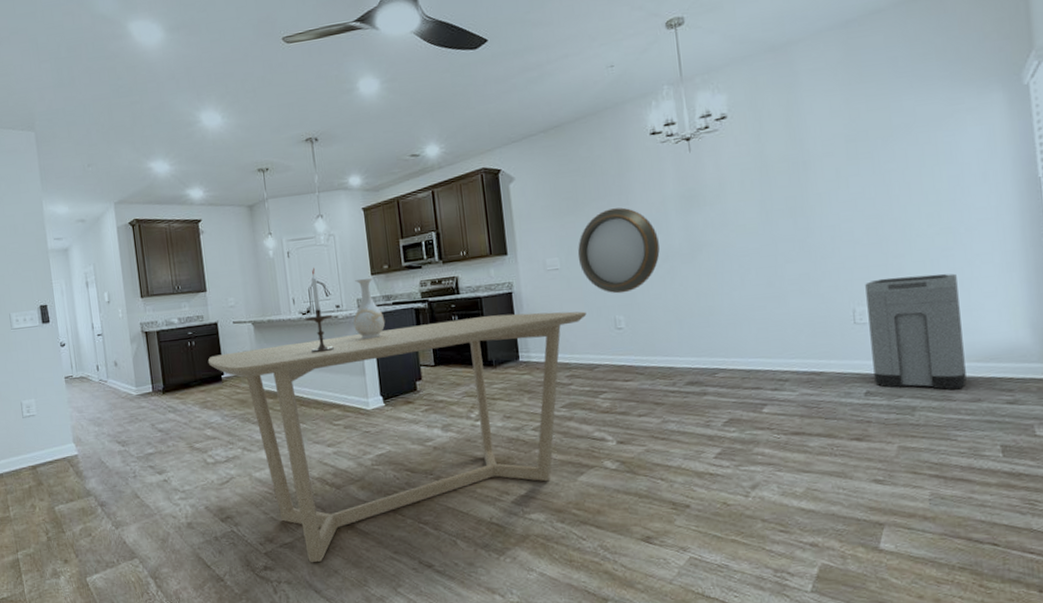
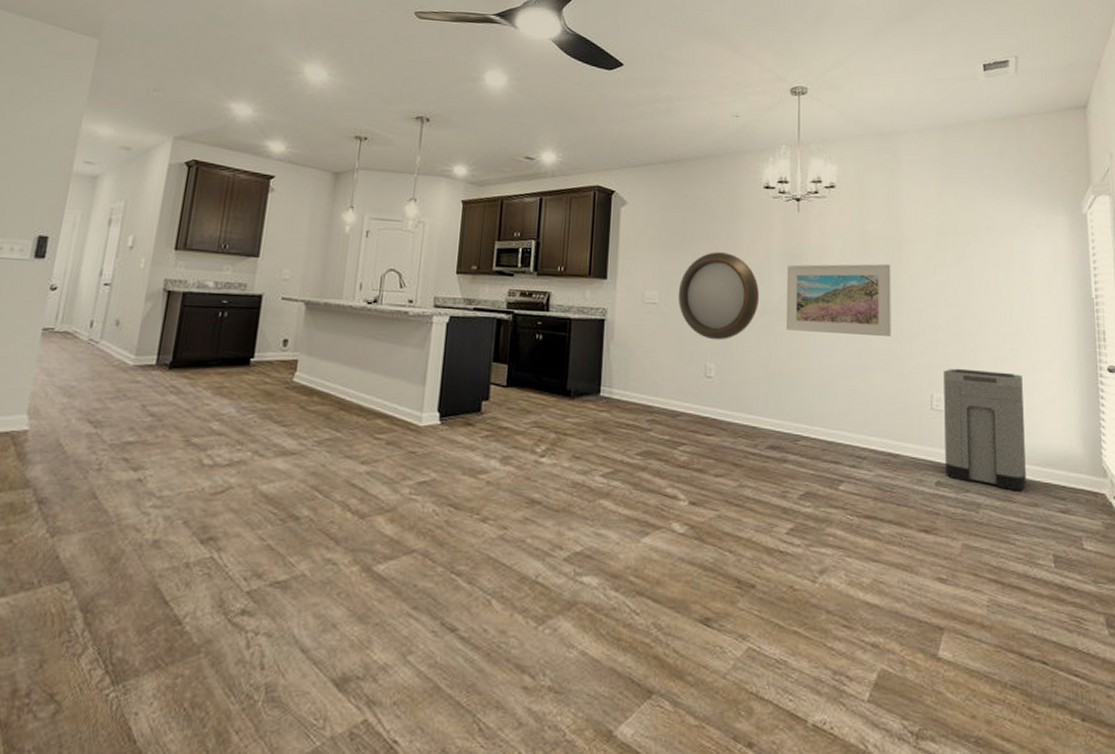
dining table: present [207,311,587,563] -> none [237,333,678,612]
candlestick: present [305,267,334,354] -> none [368,253,402,351]
vase: present [353,277,386,339] -> none [424,275,461,344]
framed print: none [685,186,804,272] -> present [787,263,891,336]

